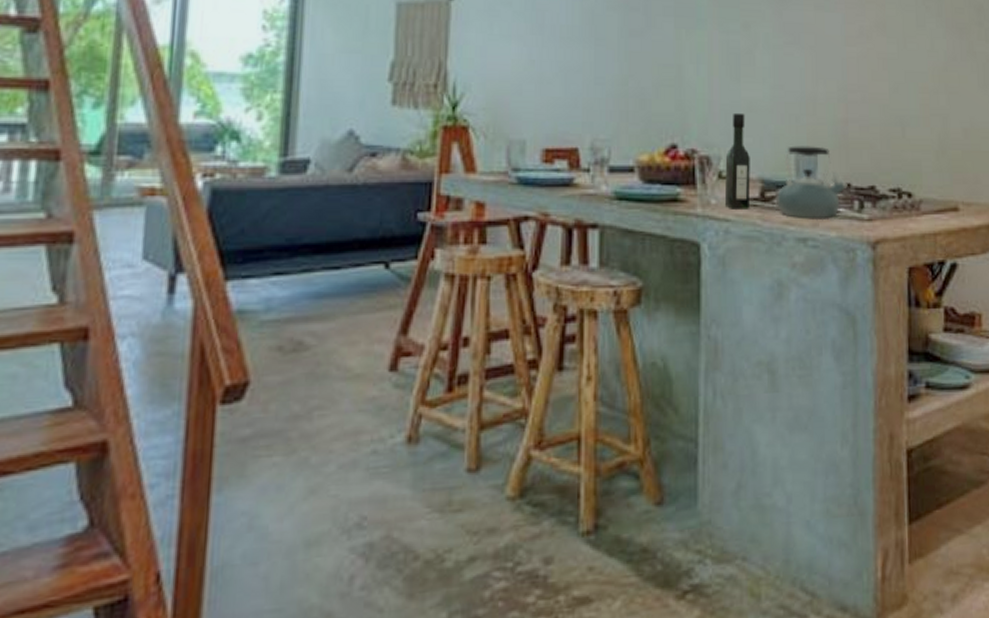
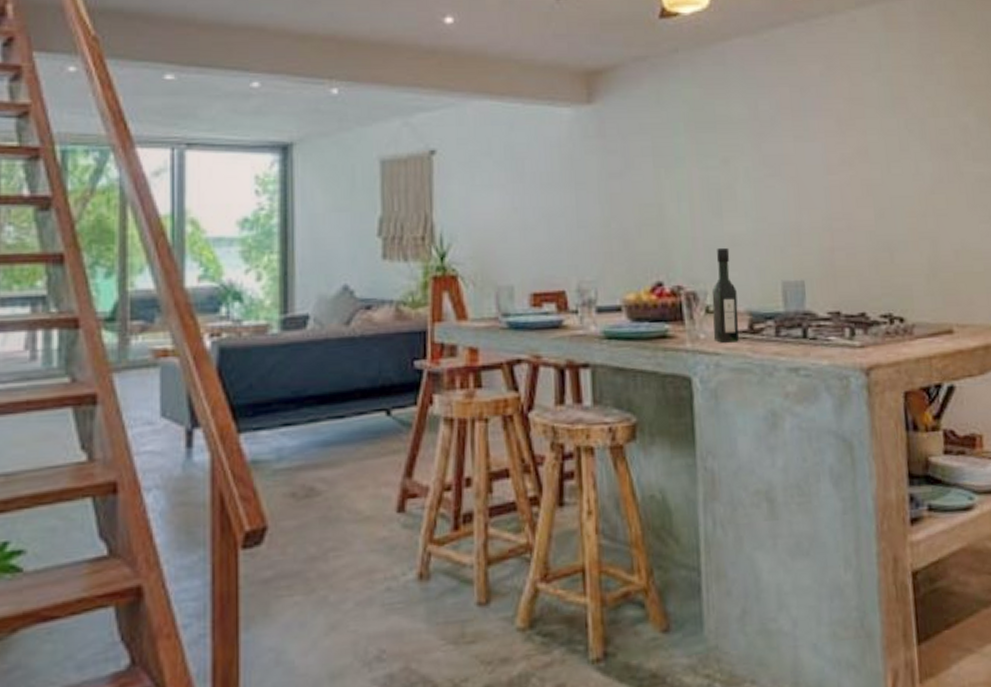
kettle: present [777,146,848,221] -> none [766,276,837,350]

